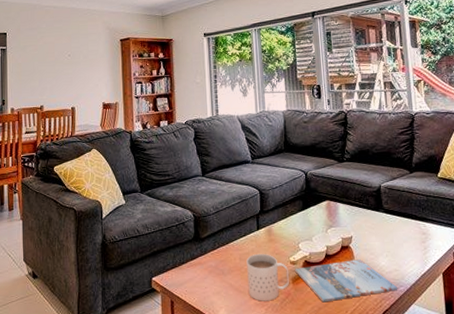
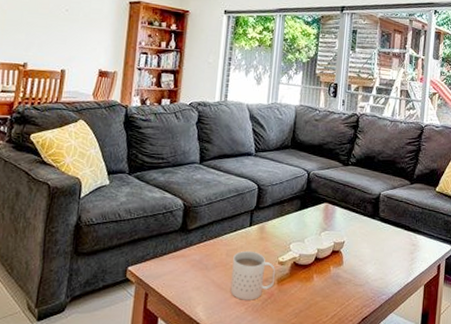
magazine: present [295,259,398,303] -> none [282,265,381,306]

